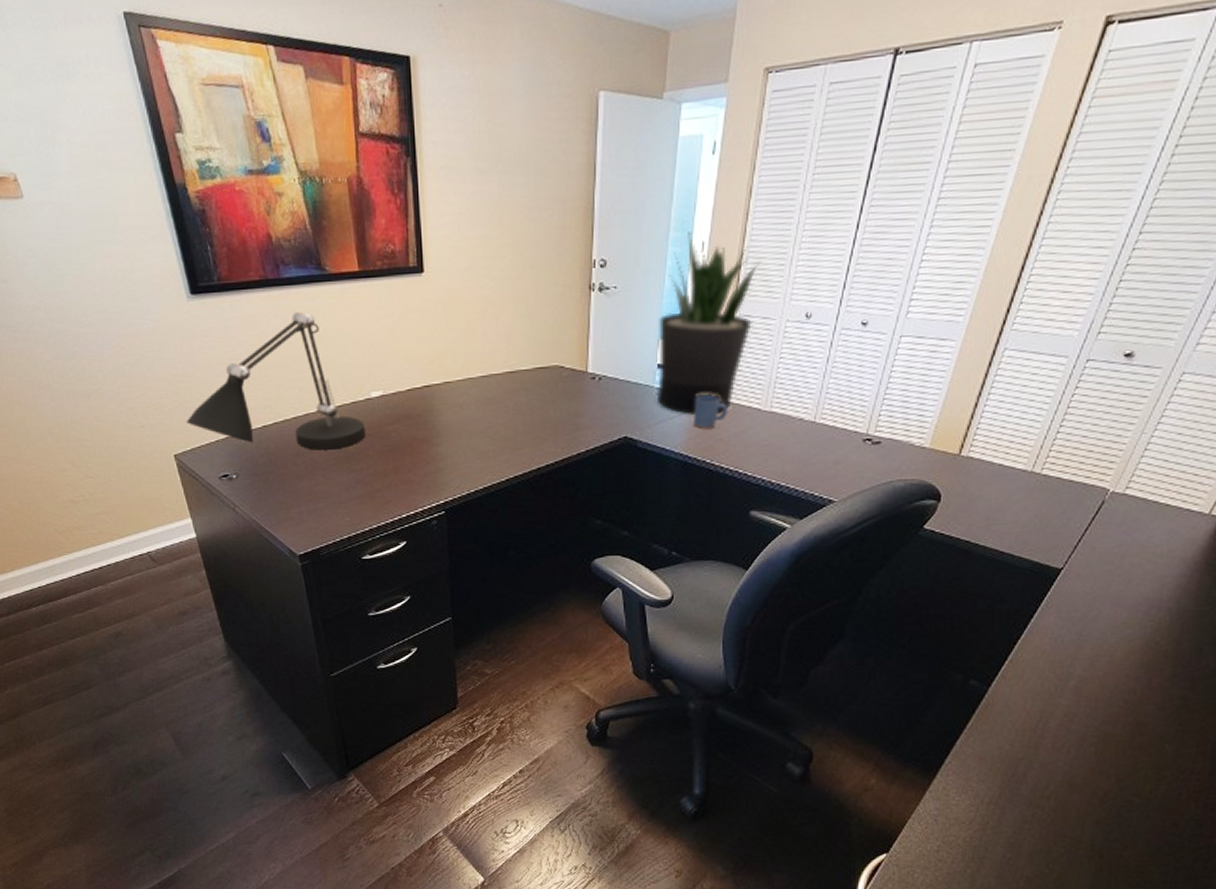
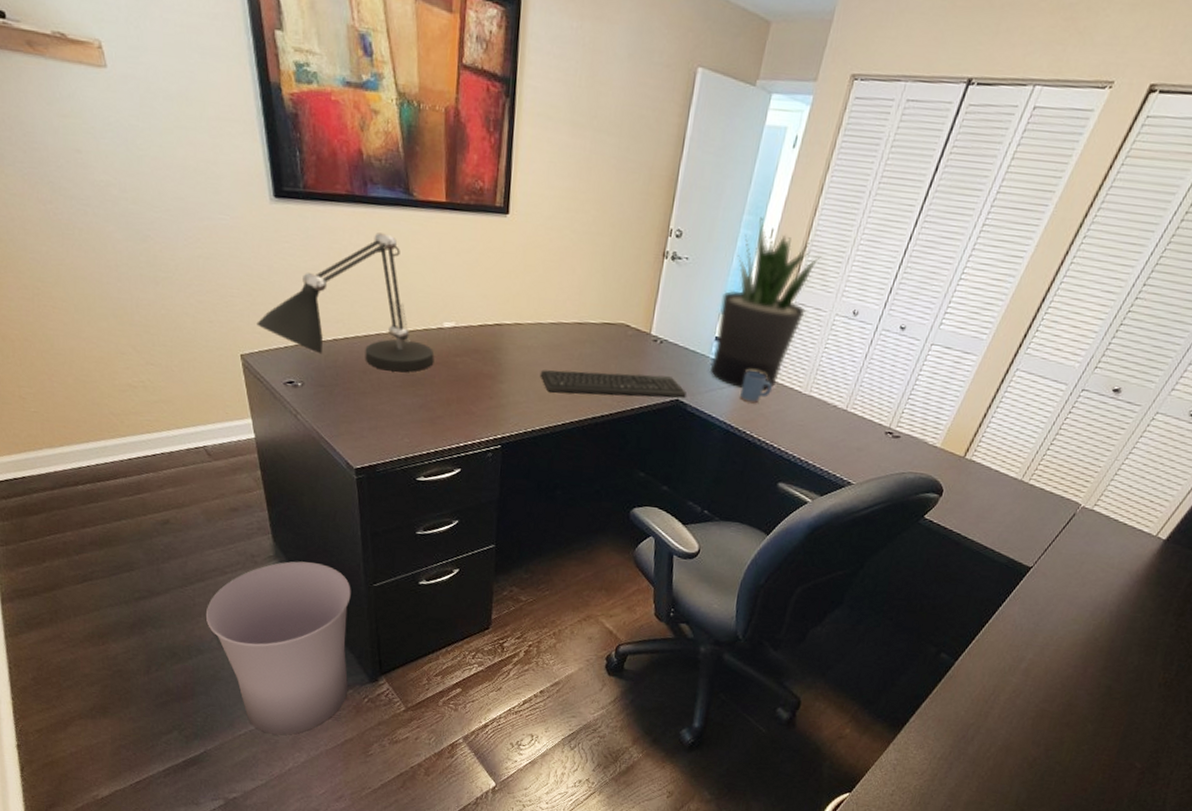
waste bin: none [166,659,317,846] -> present [206,561,351,736]
computer keyboard: none [476,414,634,448] -> present [540,370,687,398]

